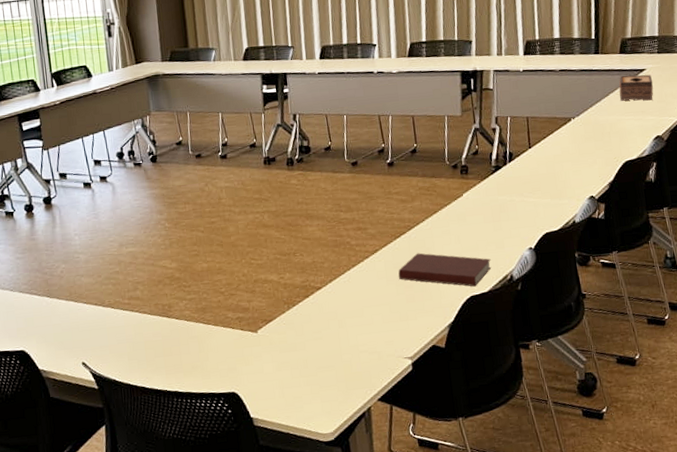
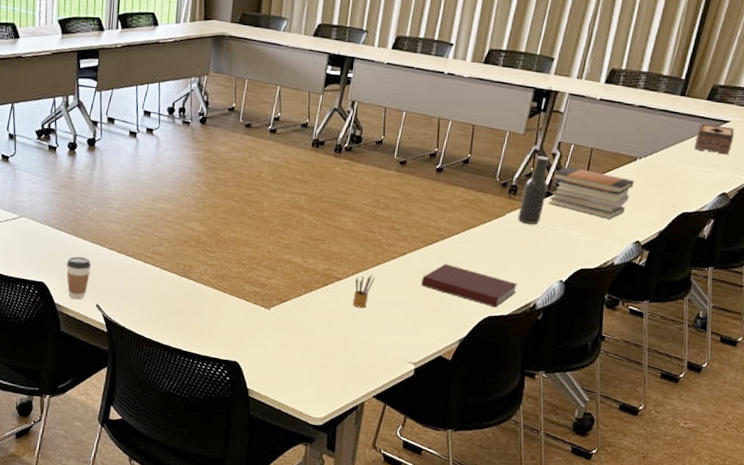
coffee cup: none [43,316,70,362] -> present [66,256,91,300]
pencil box: none [334,277,353,314] -> present [352,274,375,308]
beer bottle: none [474,132,497,200] -> present [518,156,549,224]
book stack: none [497,137,574,181] -> present [548,166,634,219]

